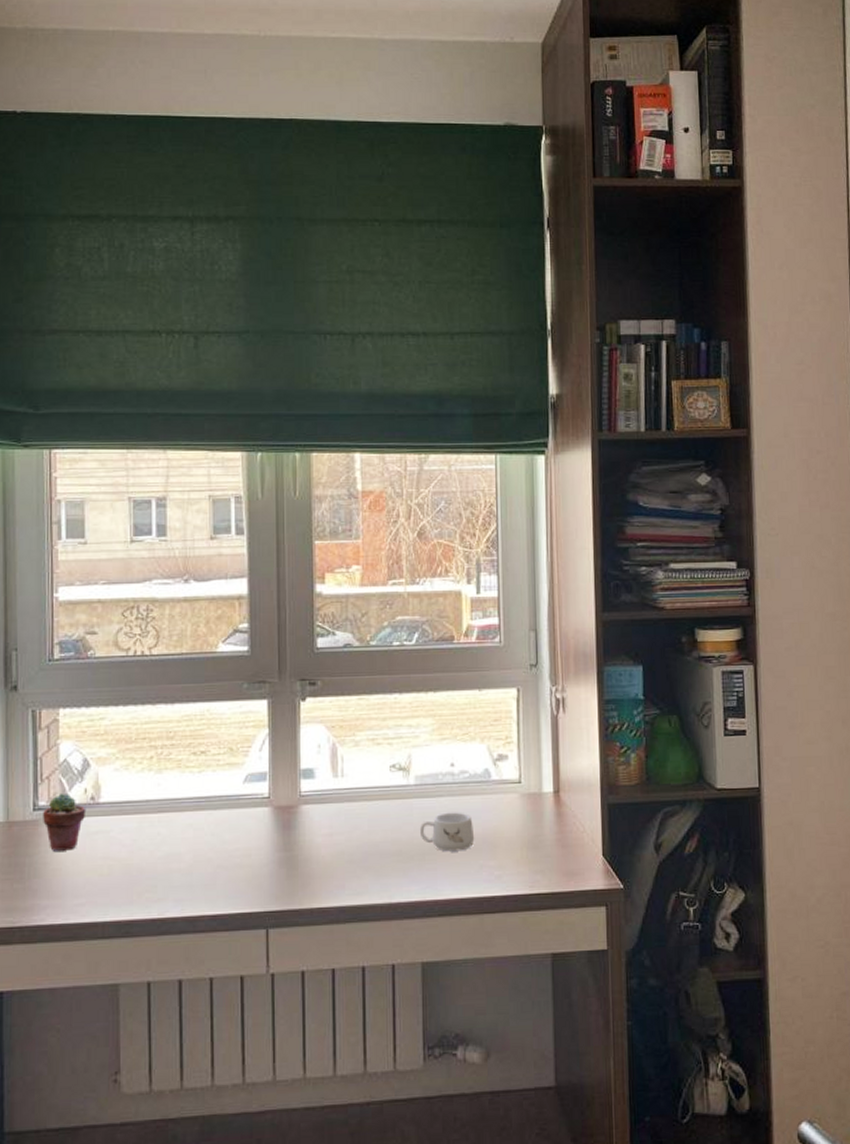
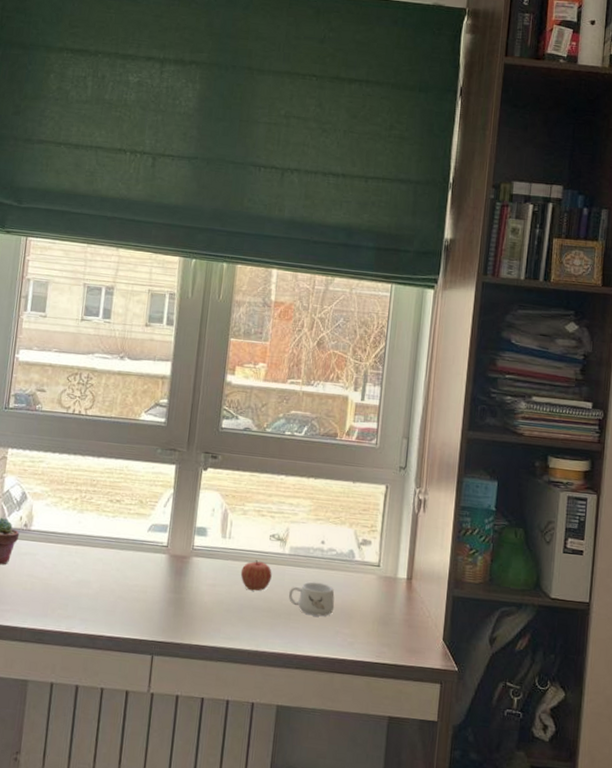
apple: none [360,797,398,834] -> present [240,560,272,591]

